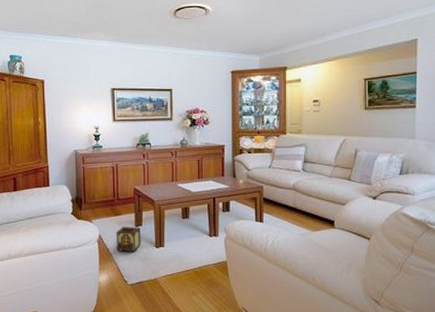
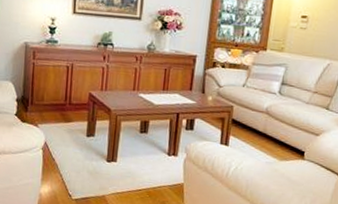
lantern: present [116,227,141,253] -> none [63,135,92,165]

